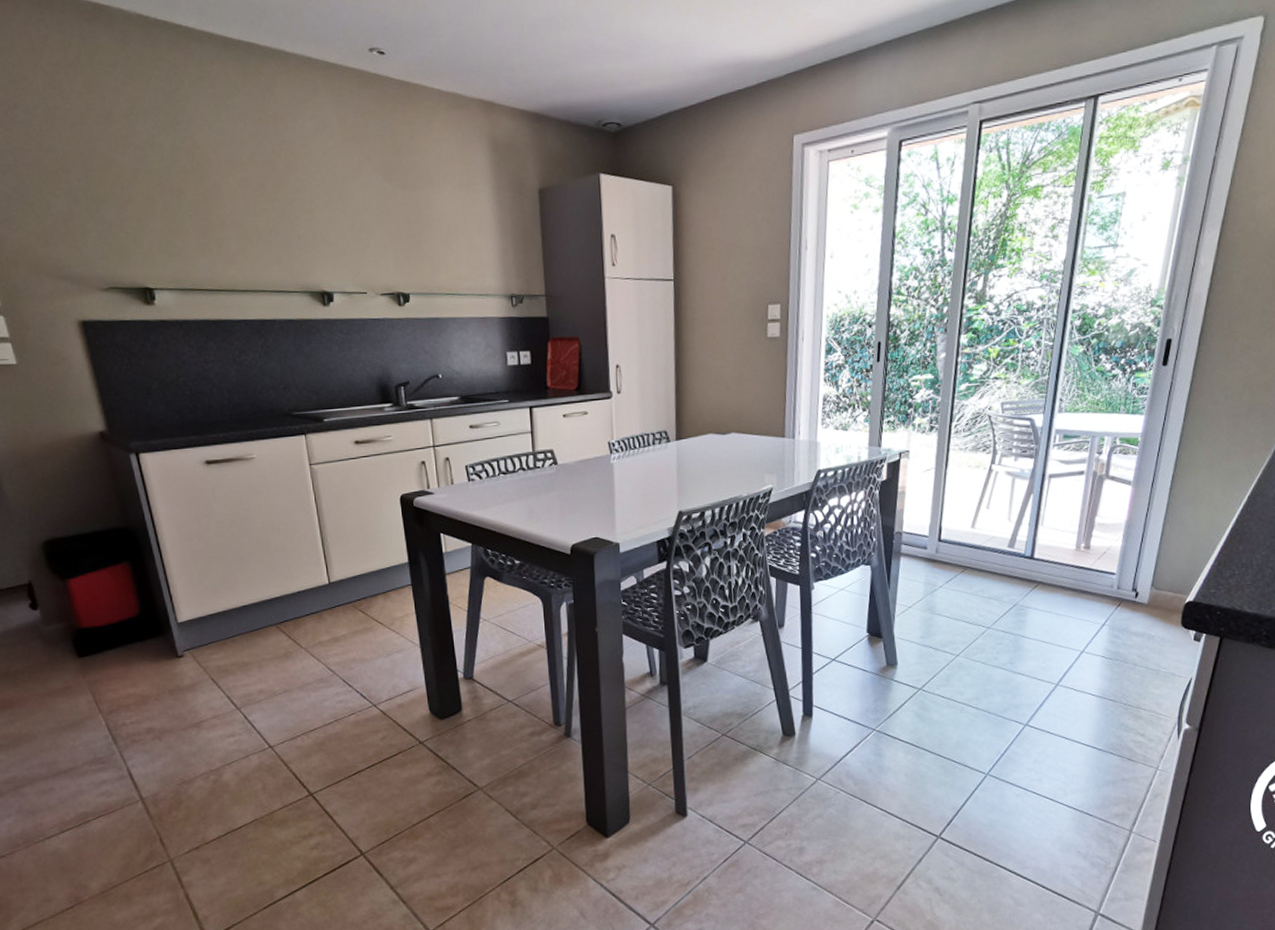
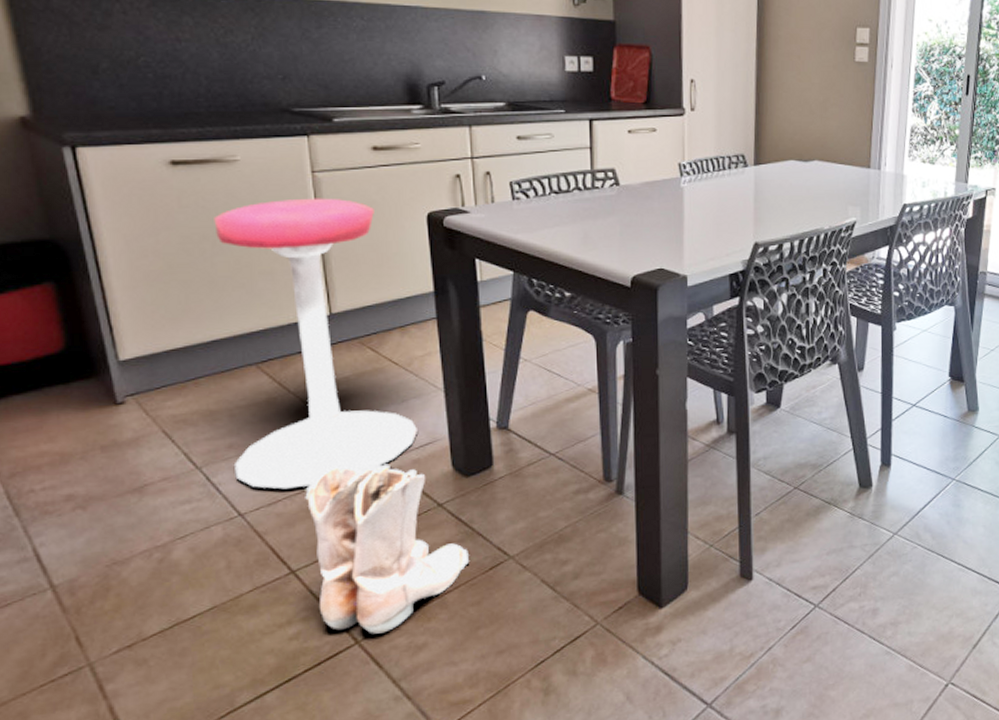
stool: none [239,486,402,727] -> present [214,198,419,489]
boots: none [317,706,446,848] -> present [305,462,469,634]

